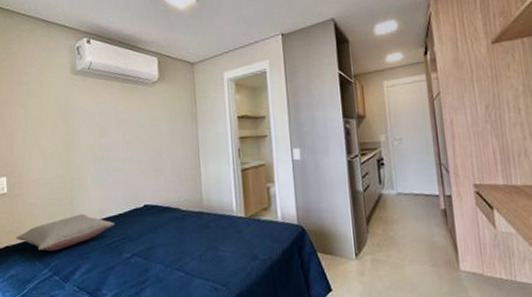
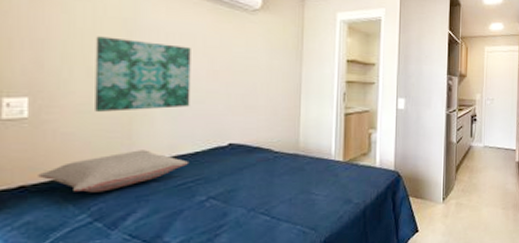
wall art: none [43,122,112,184] -> present [95,36,191,112]

